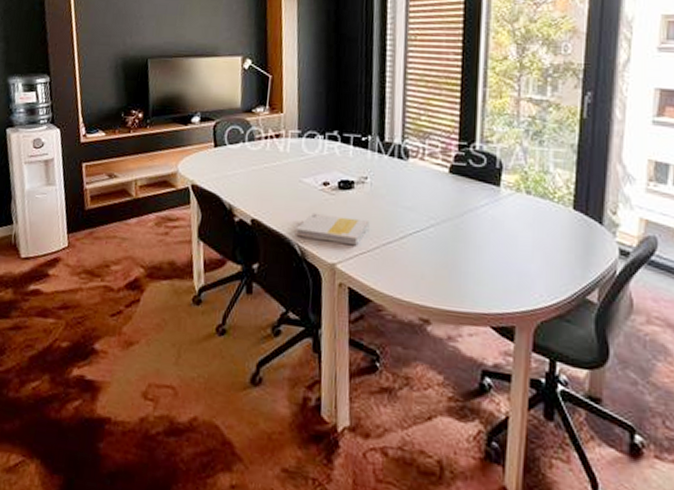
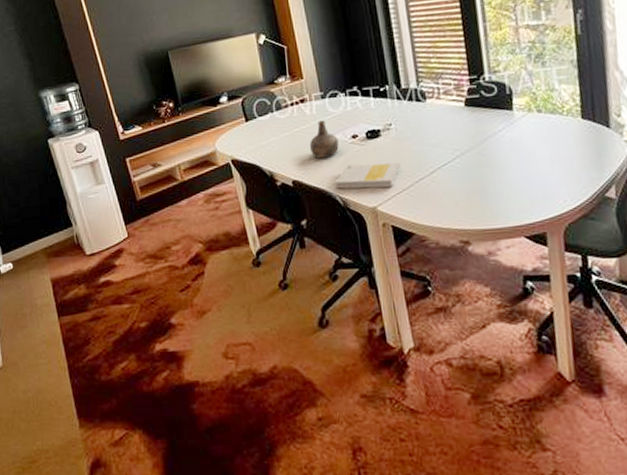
bottle: none [276,160,308,201] -> present [310,120,339,159]

